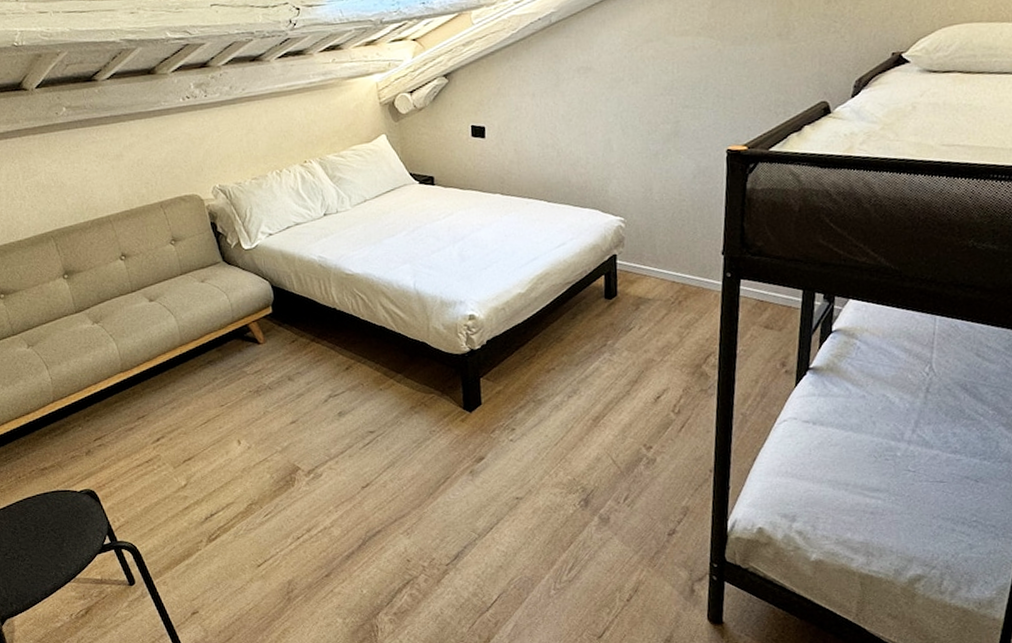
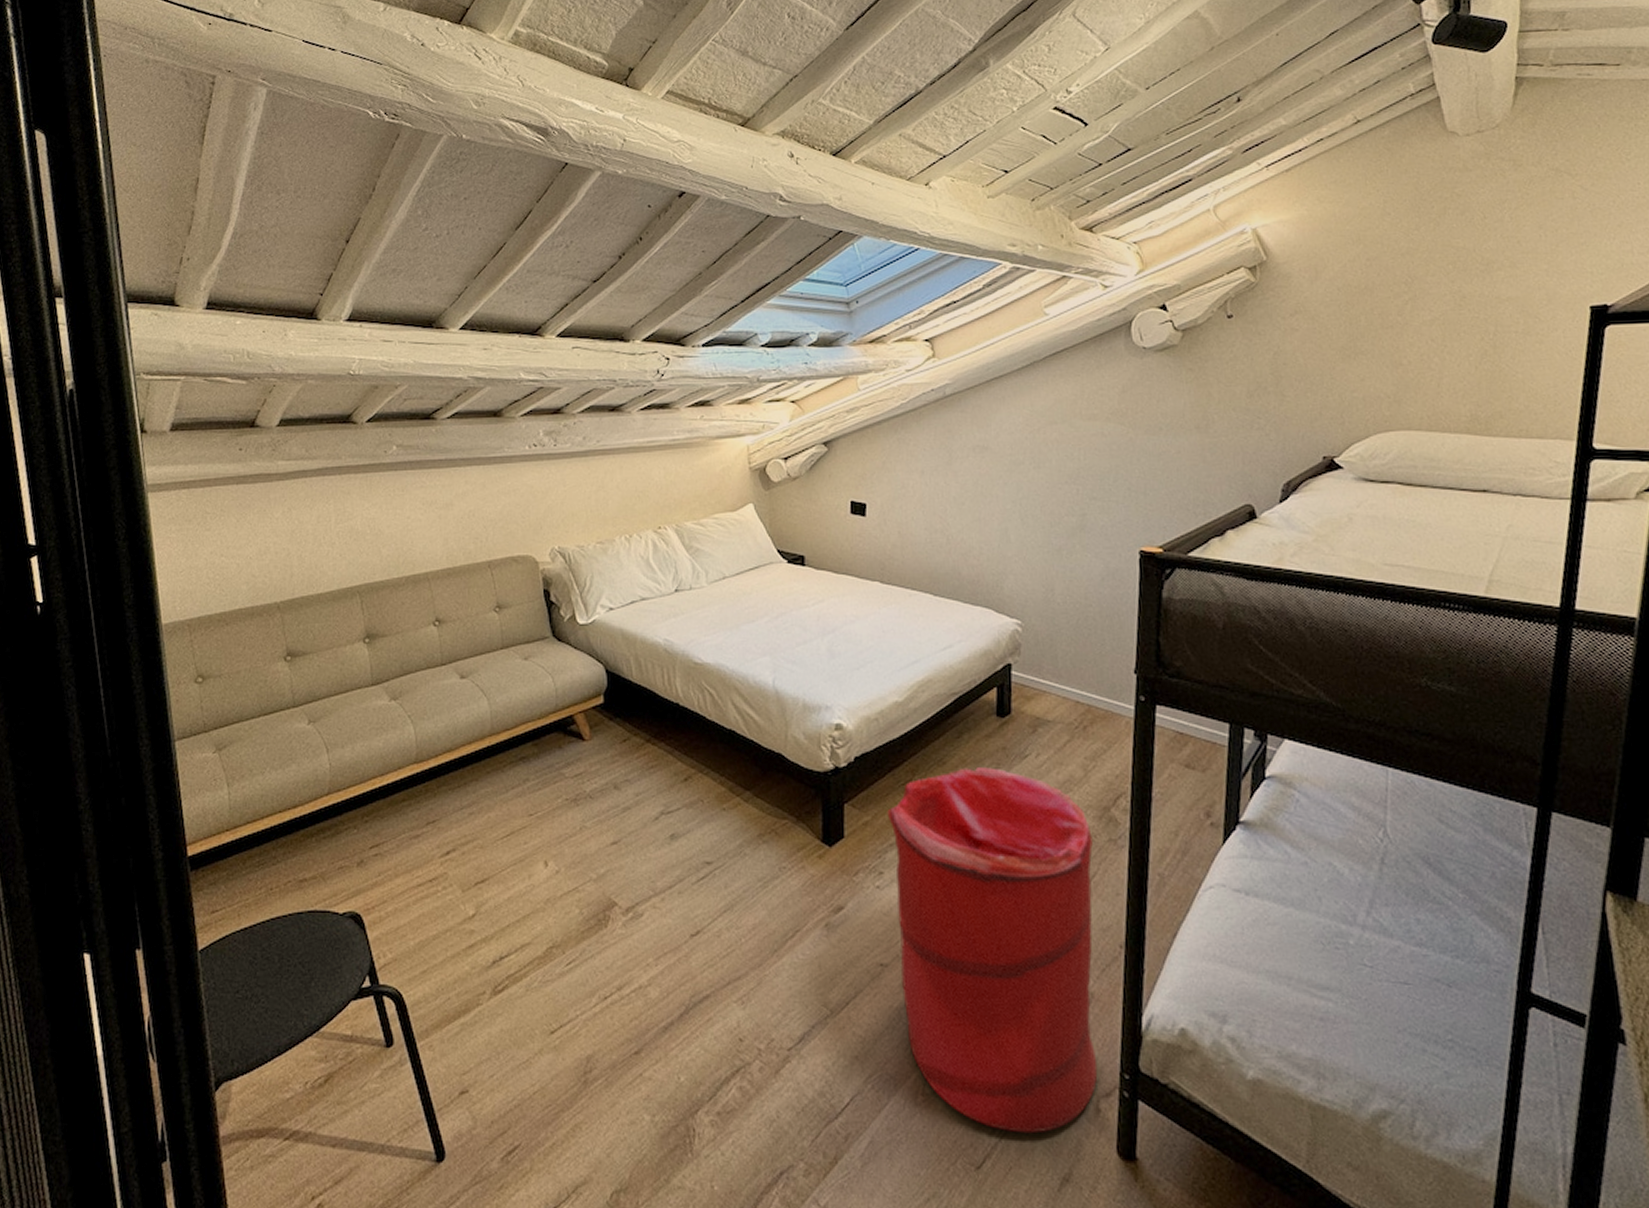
laundry hamper: none [516,340,693,611] -> present [887,767,1098,1134]

